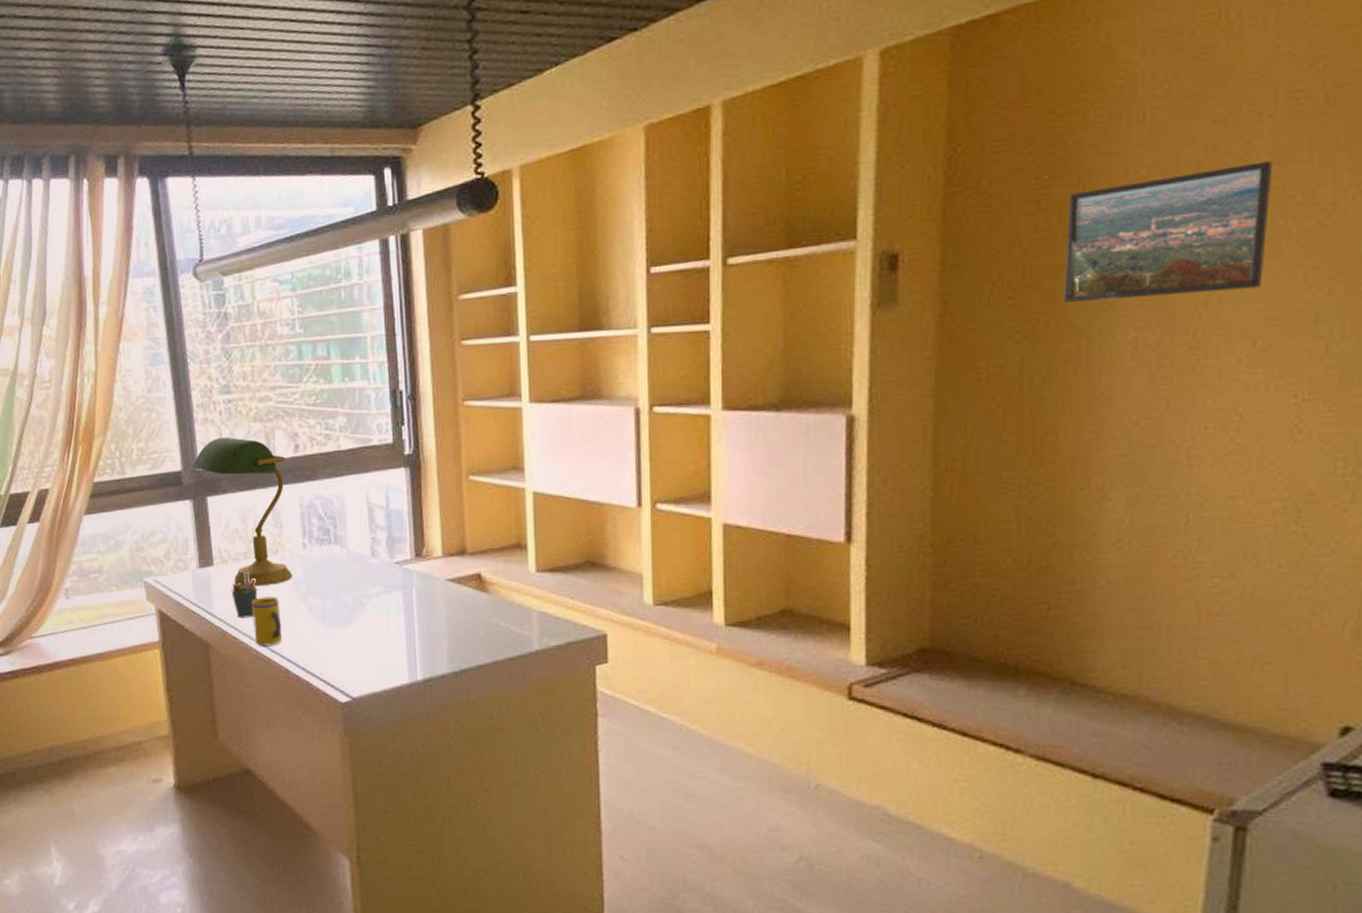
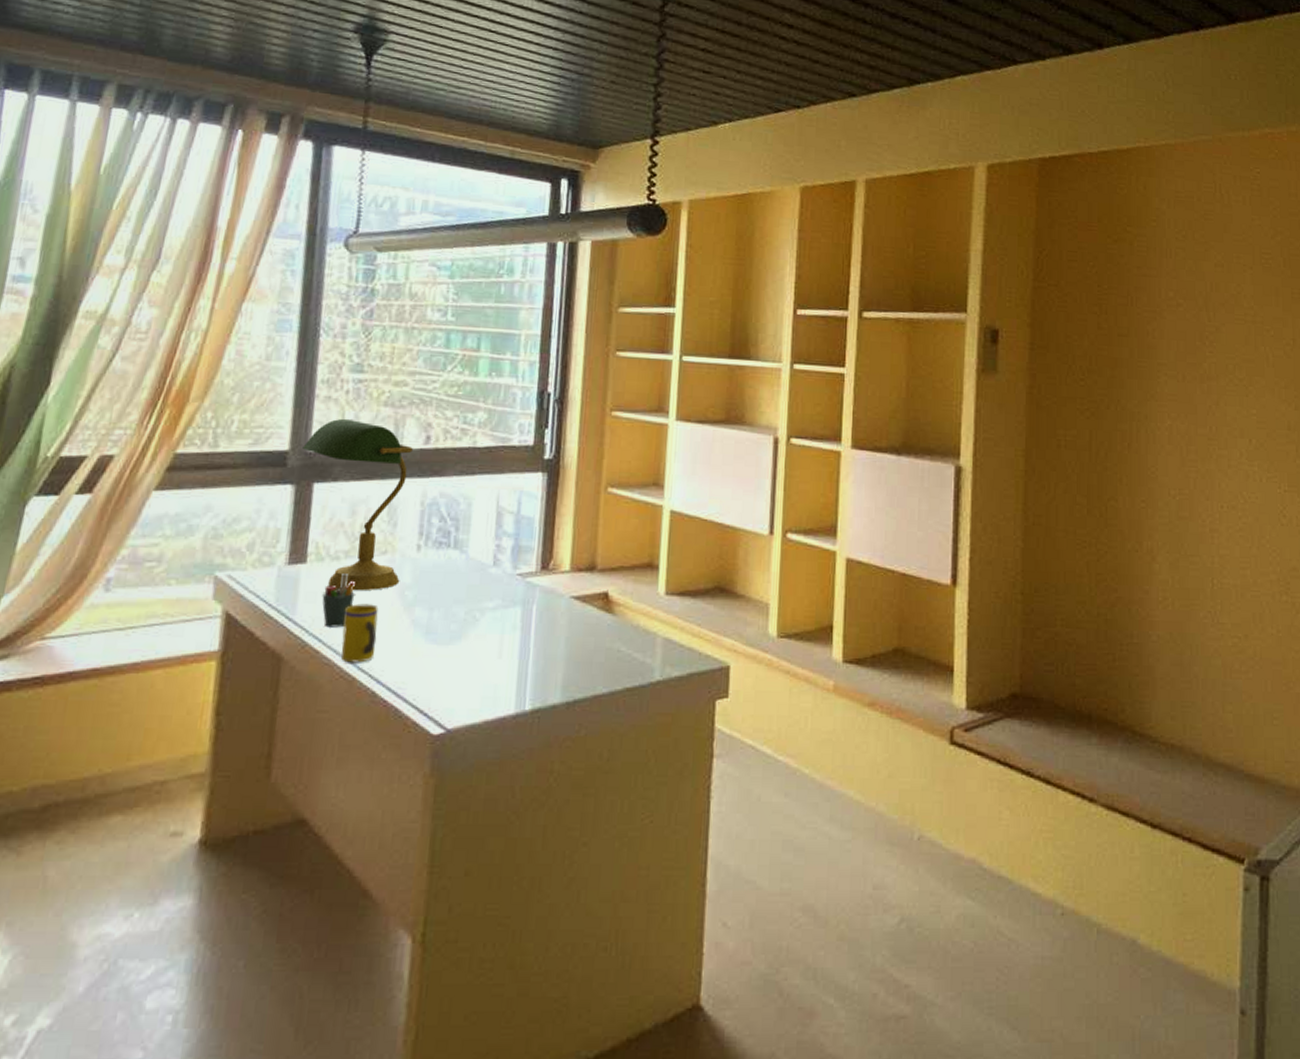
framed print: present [1064,161,1273,302] -> none [1120,301,1255,397]

